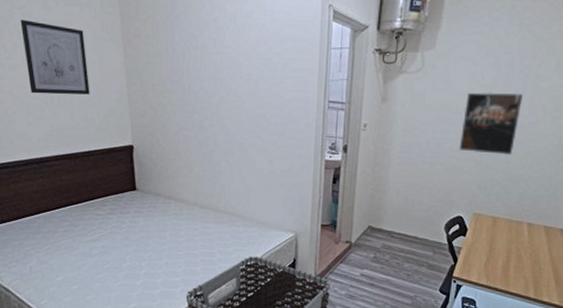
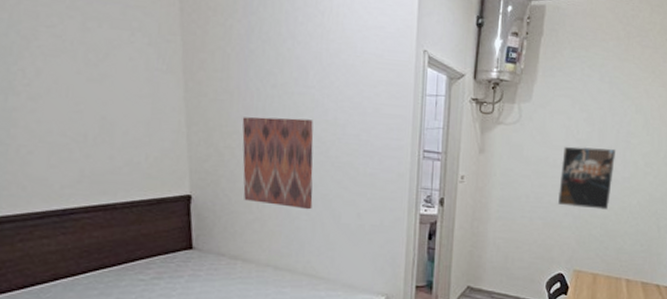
wall art: present [20,19,90,95] -> none [47,39,138,134]
wall art: none [171,76,231,157] -> present [242,117,314,210]

